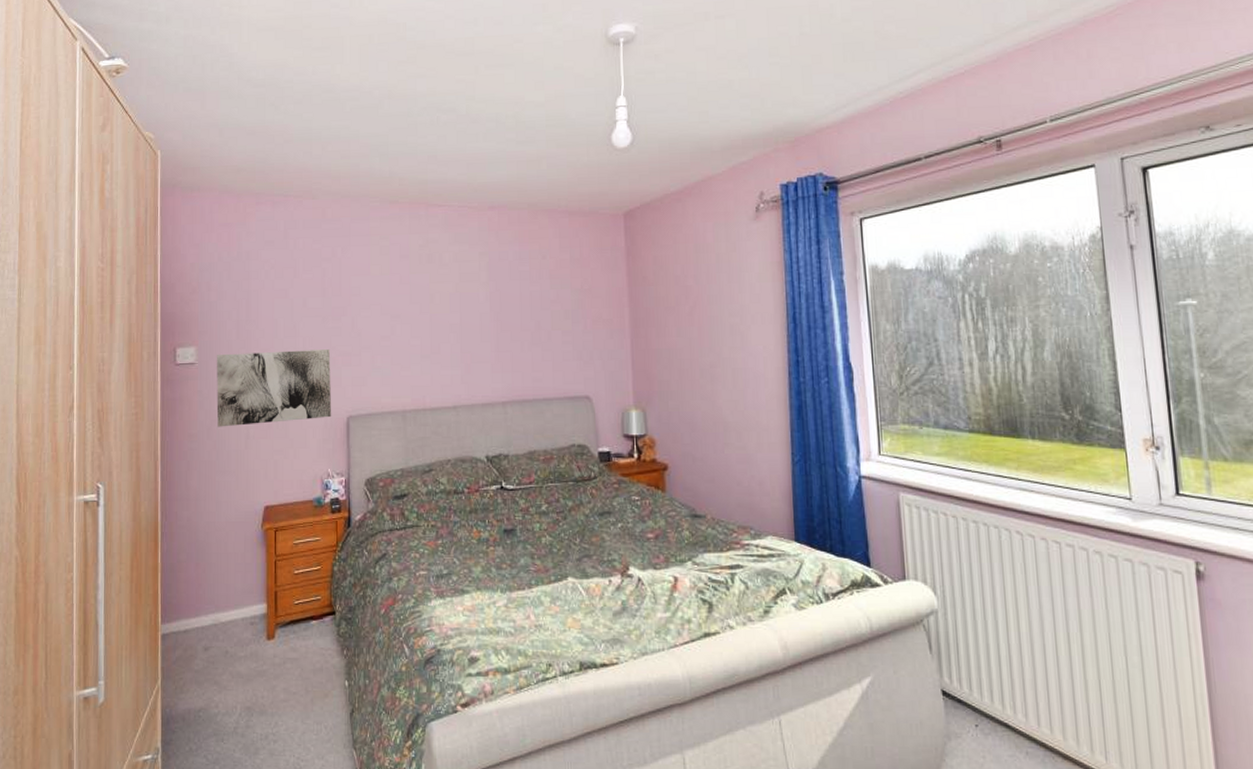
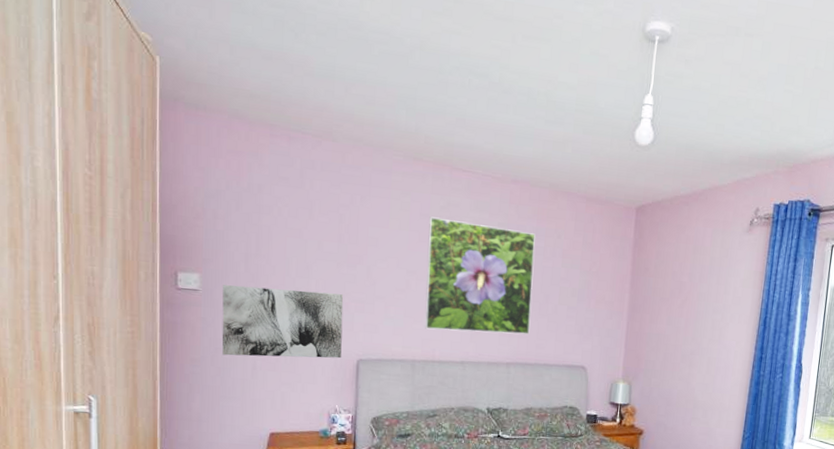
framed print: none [409,257,524,375] -> present [425,217,536,335]

